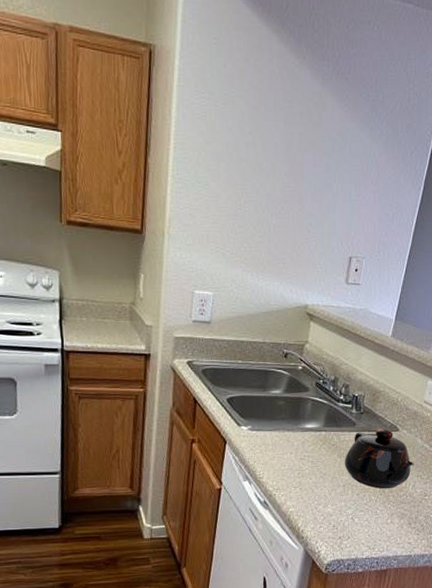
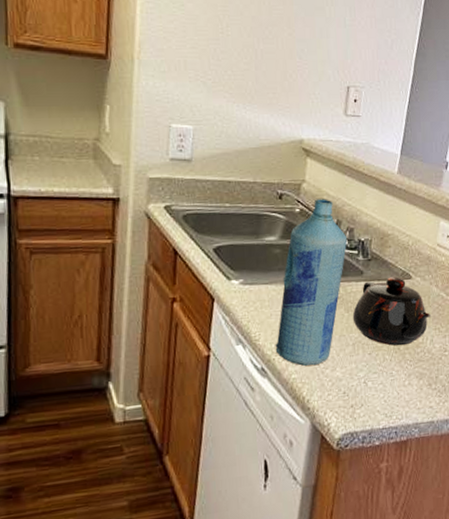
bottle: none [276,358,343,502] -> present [275,199,348,366]

